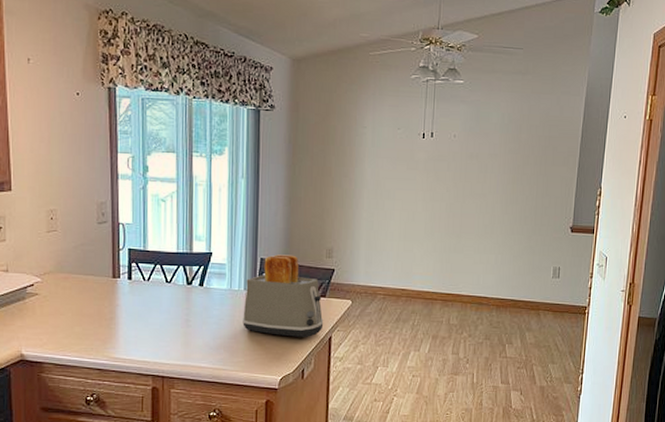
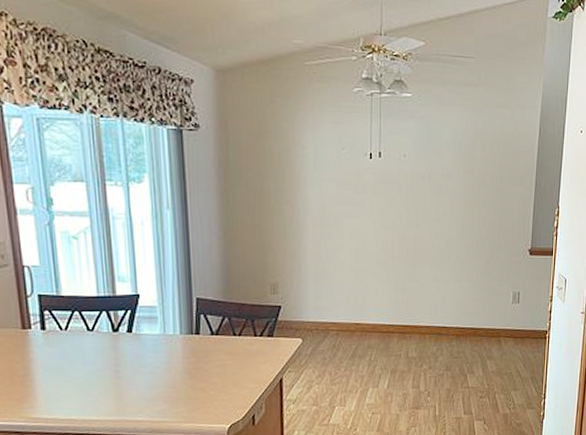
toaster: present [242,254,324,337] -> none [181,293,273,382]

